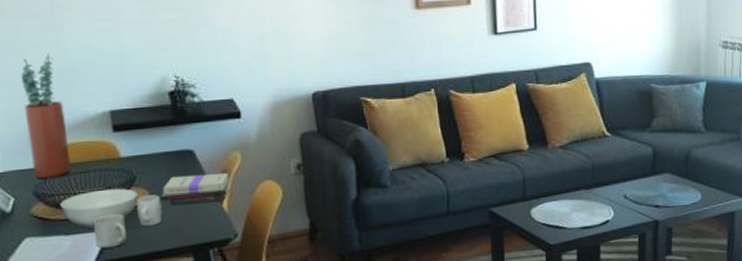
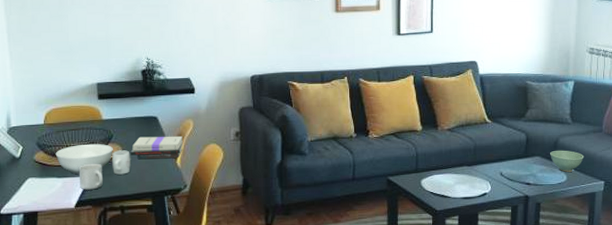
vase: present [20,54,72,180] -> none [34,37,66,134]
bowl: none [681,164,721,191] -> present [550,150,584,173]

